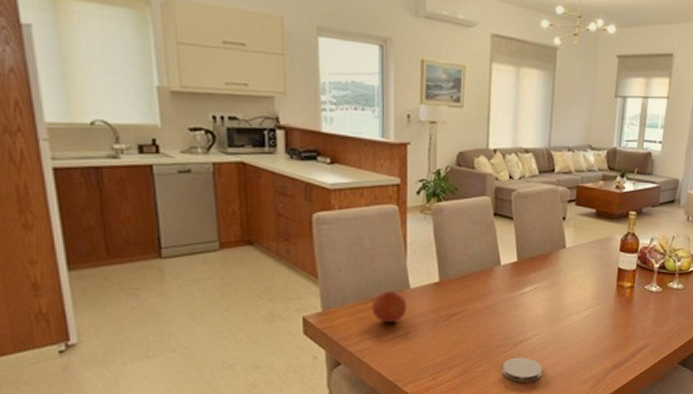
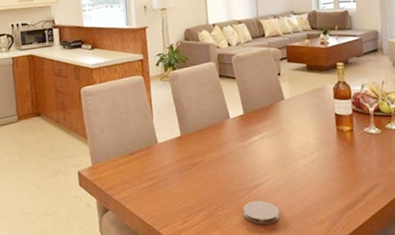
fruit: present [371,290,408,323] -> none [129,145,157,174]

